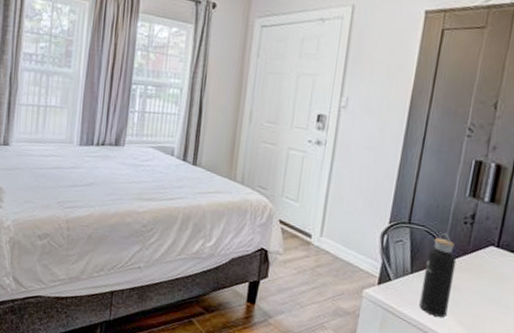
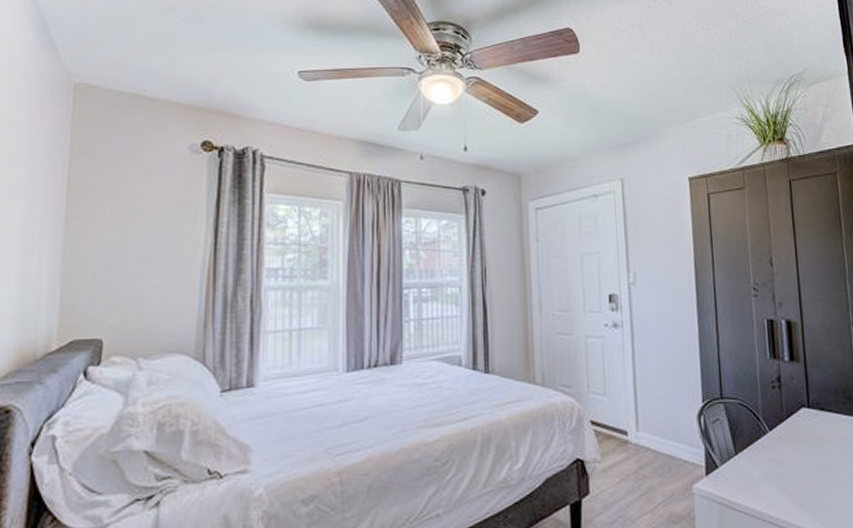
water bottle: present [419,232,457,318] -> none [746,402,780,499]

